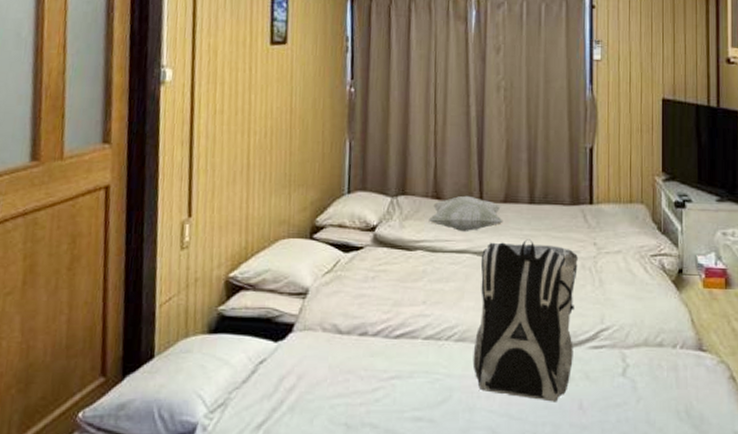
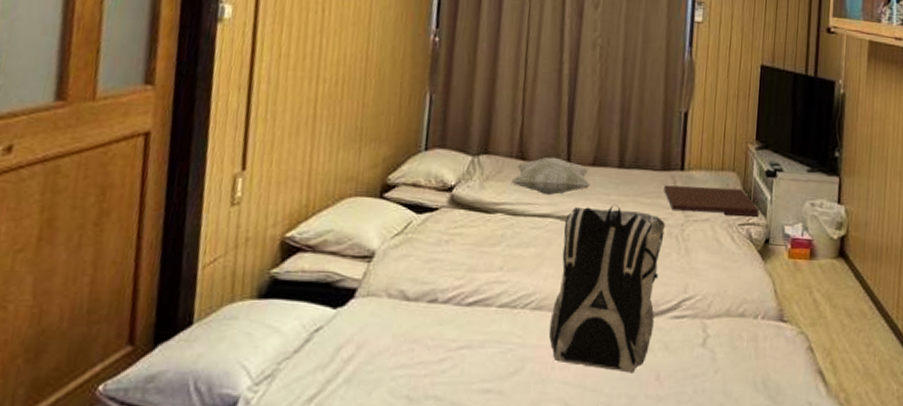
seat cushion: none [574,219,671,248] -> present [664,185,760,217]

